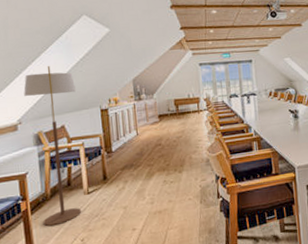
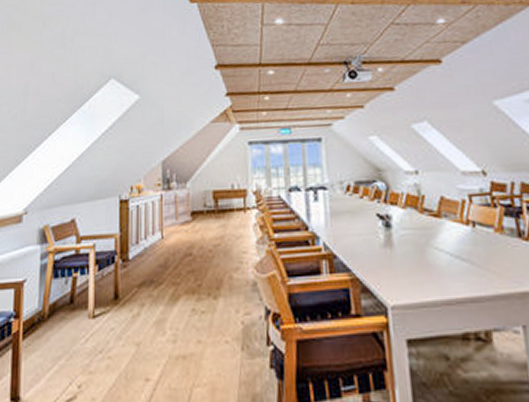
floor lamp: present [23,65,82,227] -> none [35,140,93,360]

